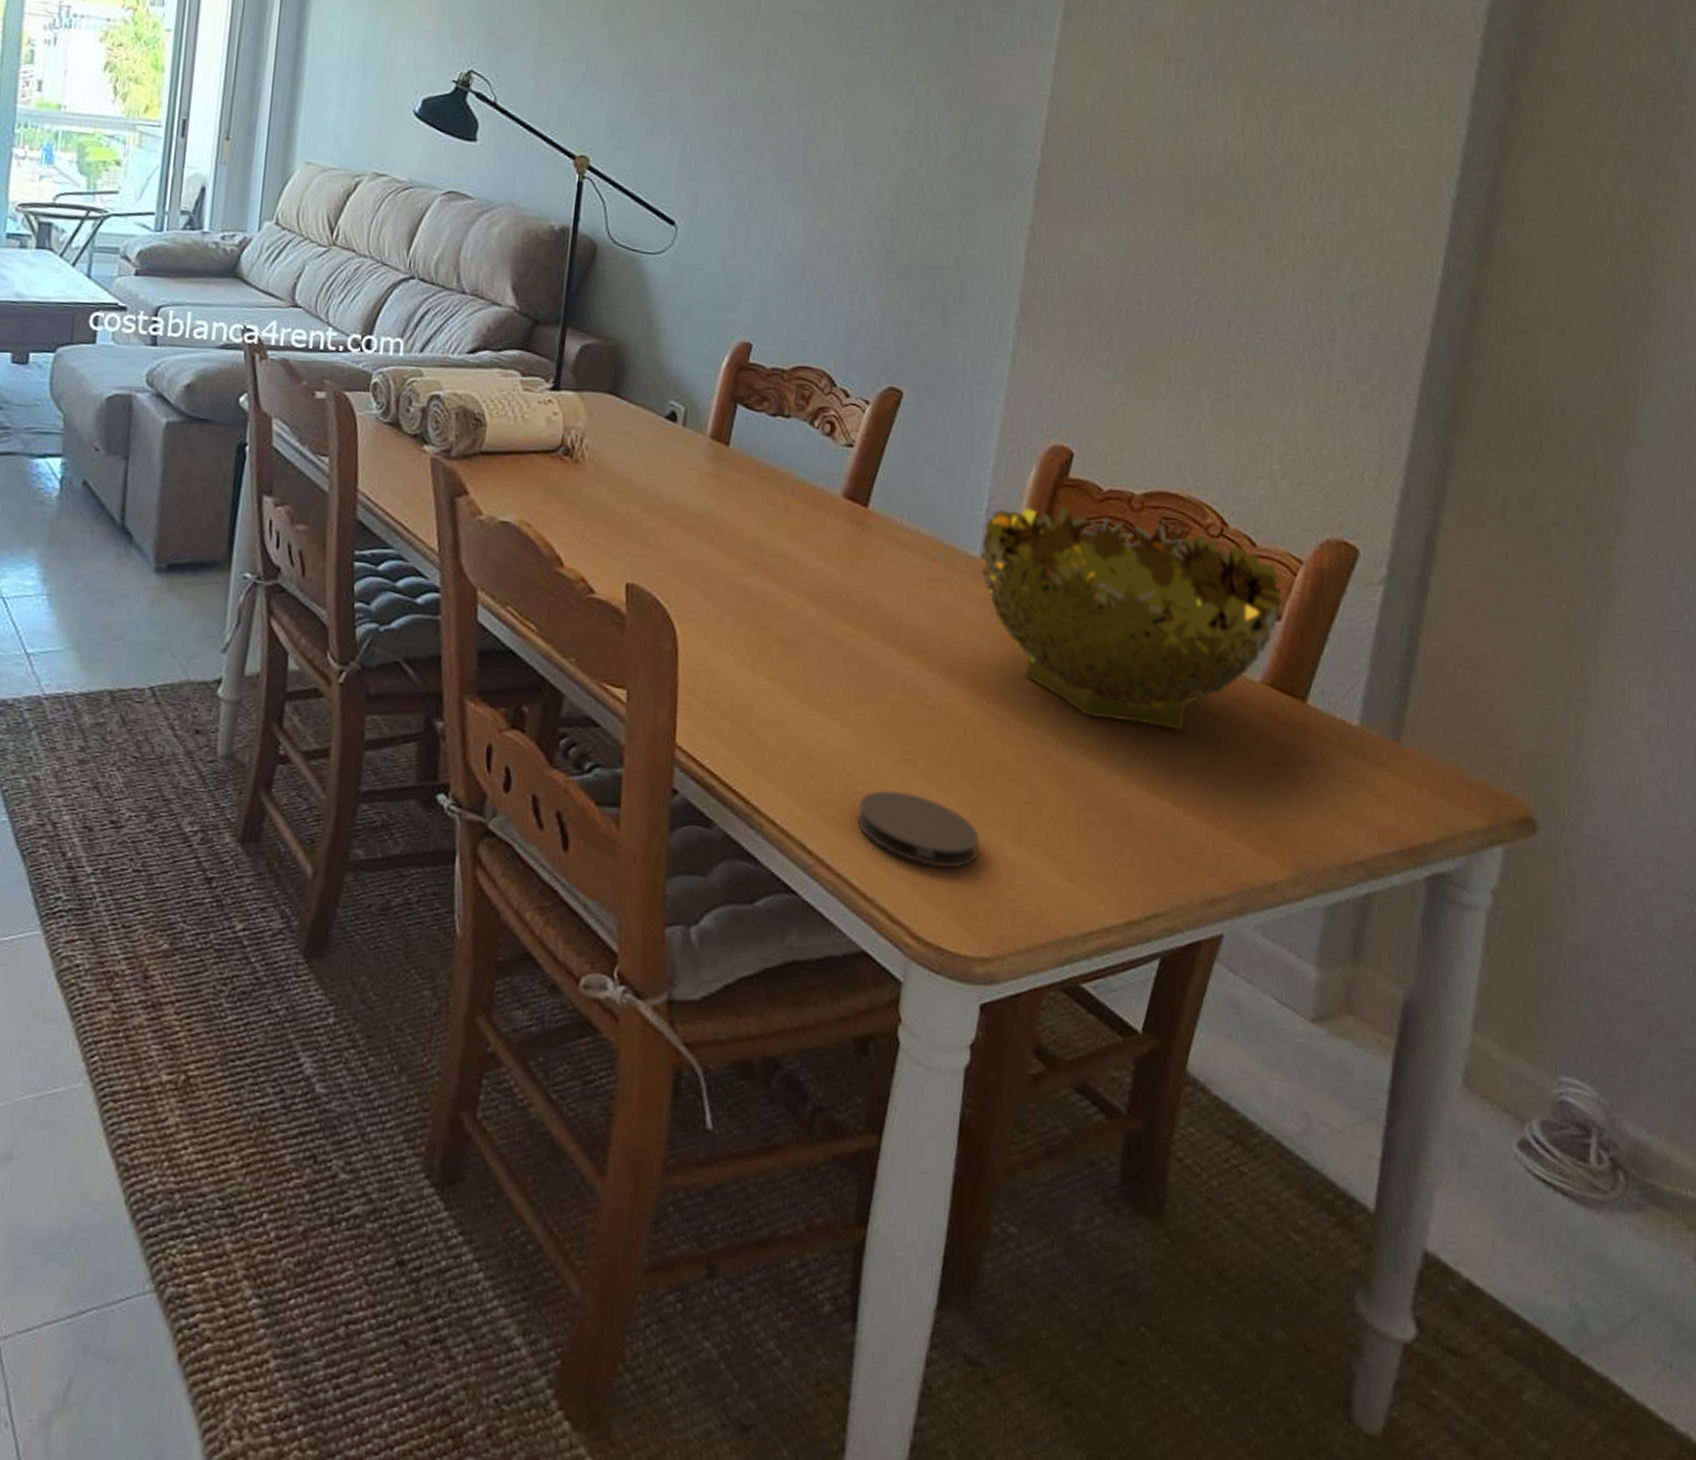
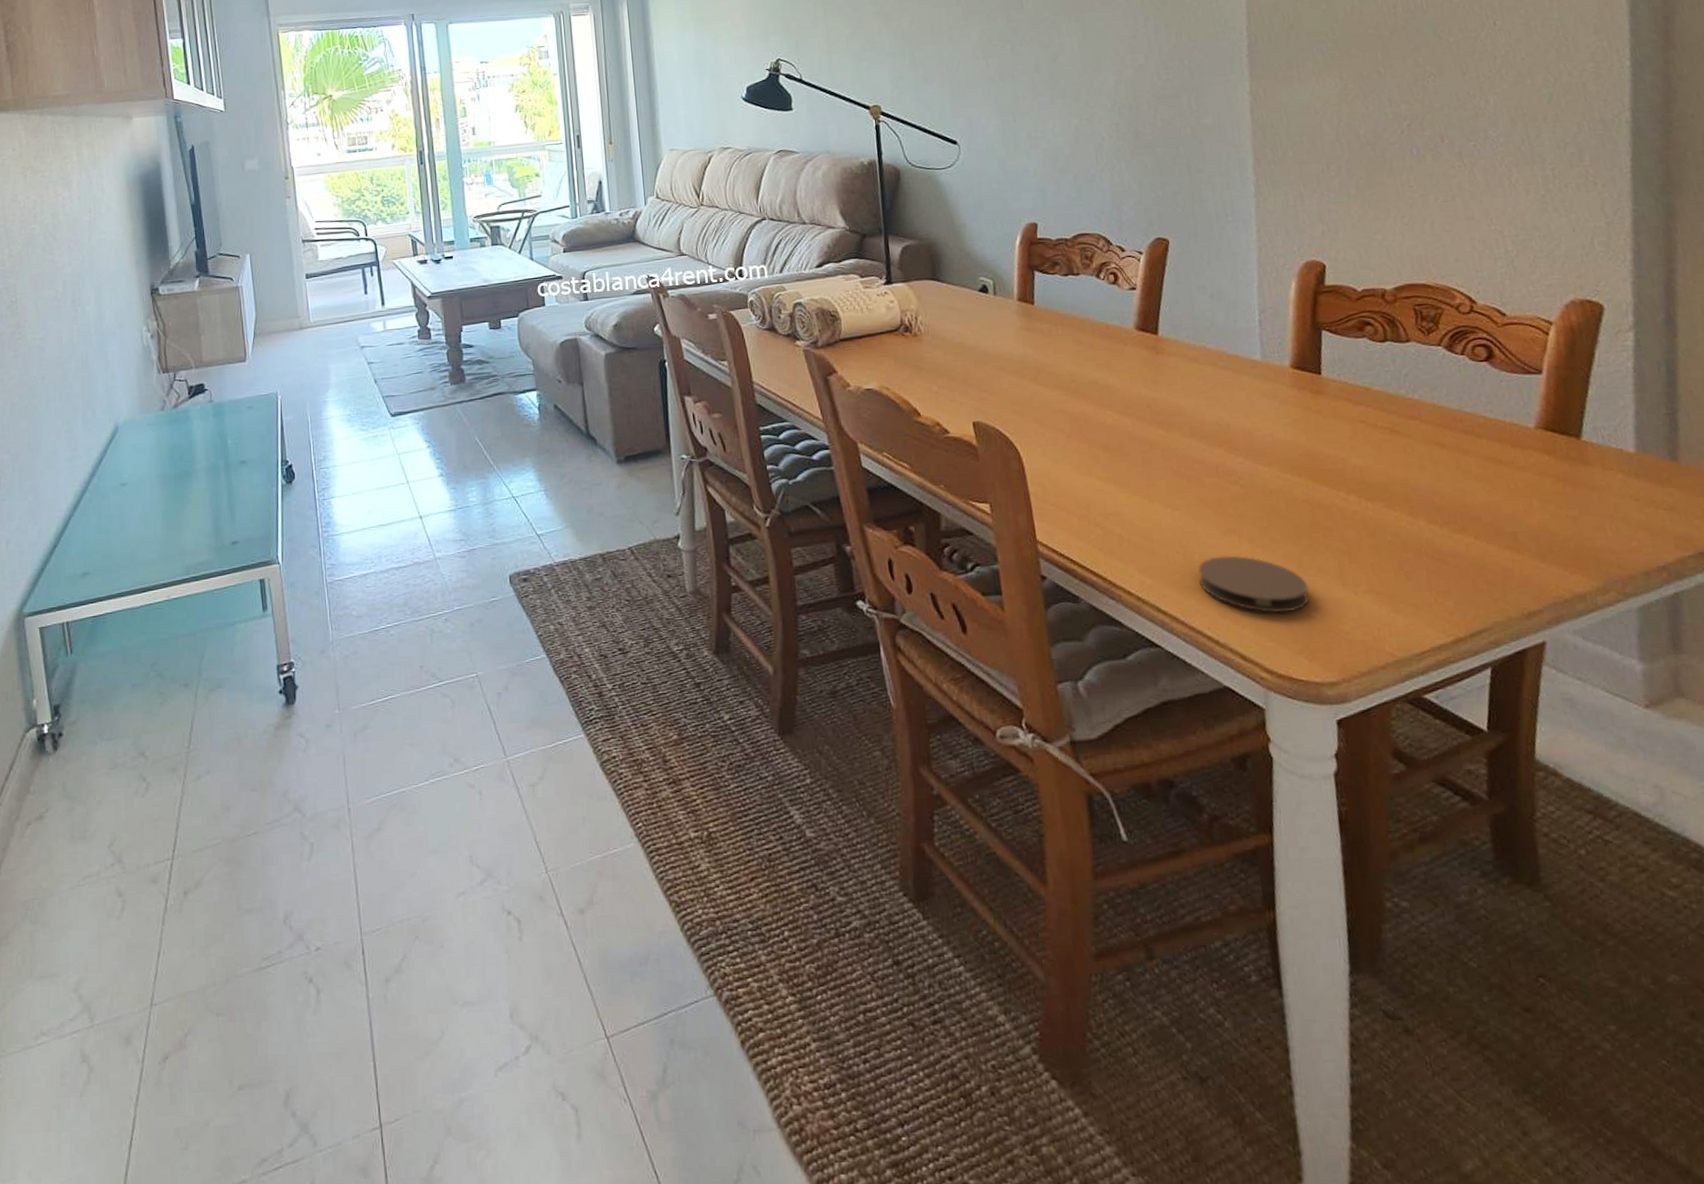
decorative bowl: present [981,507,1282,730] -> none [1260,309,1540,477]

